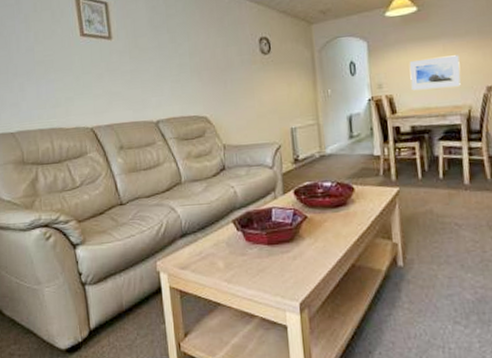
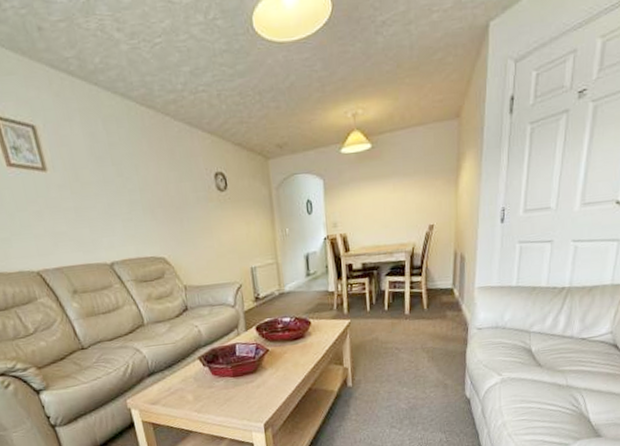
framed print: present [409,55,461,91] -> none [362,194,408,230]

